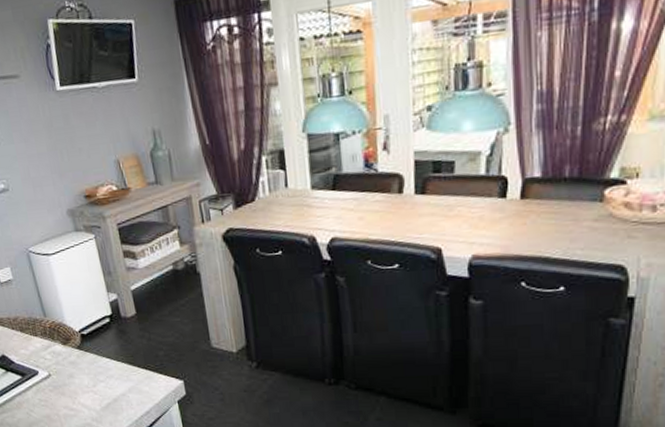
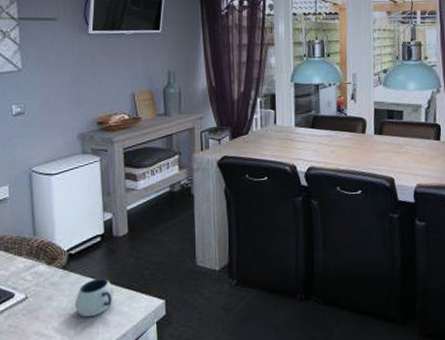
mug: none [95,358,132,395] -> present [75,278,114,318]

